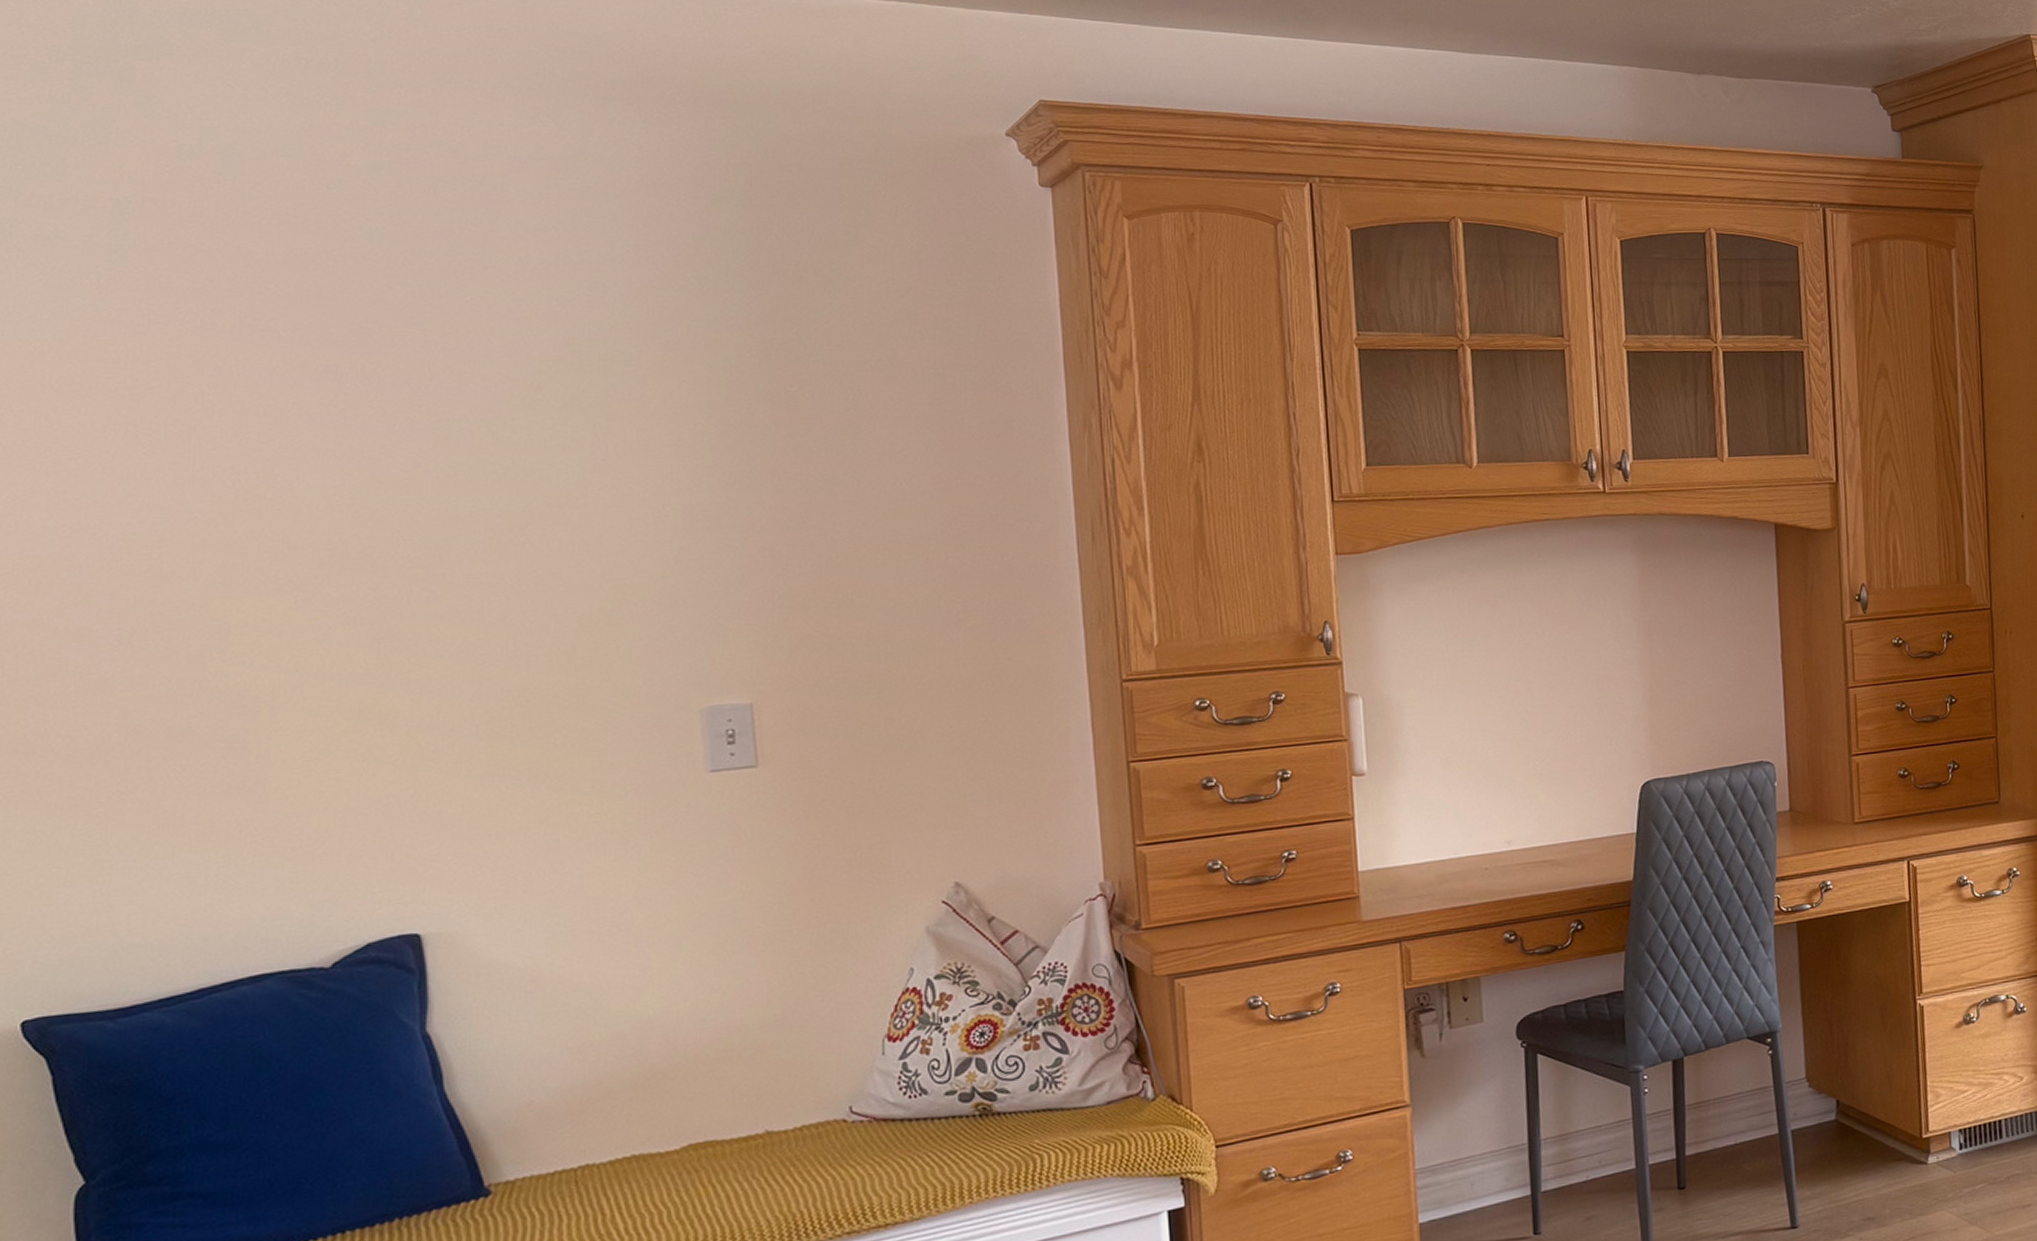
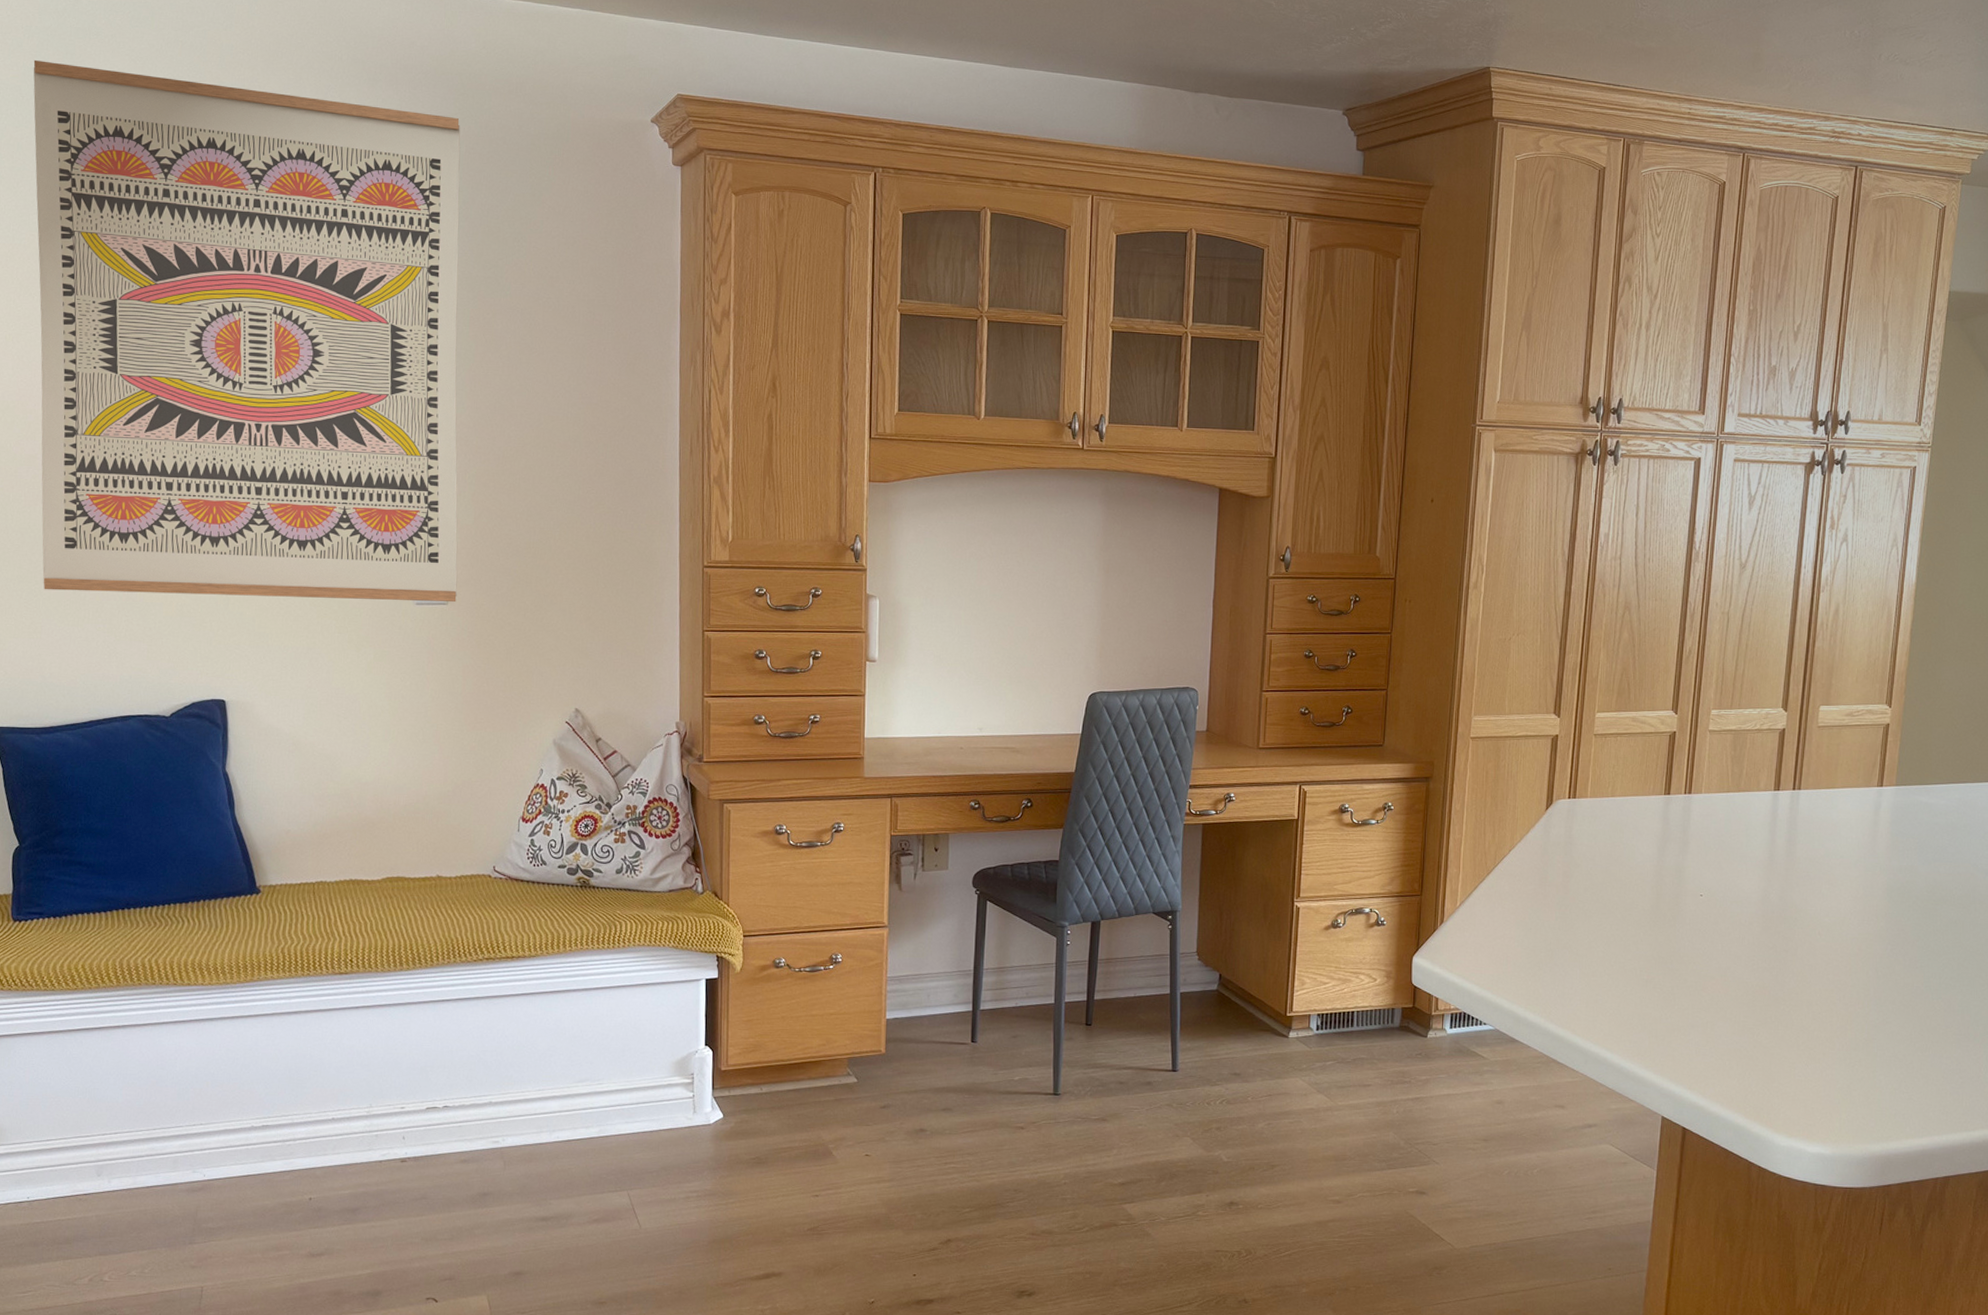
wall art: none [66,90,772,814] -> present [33,59,461,603]

